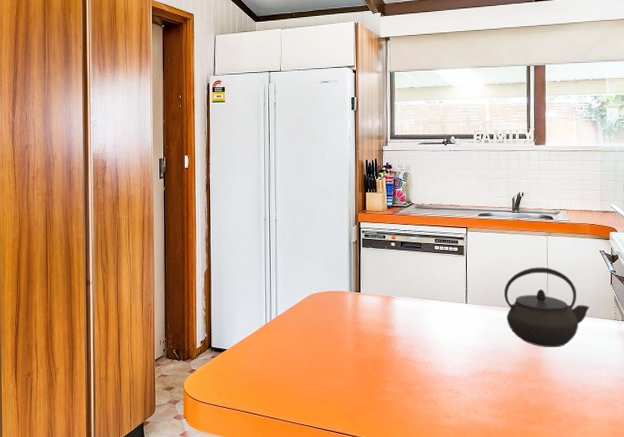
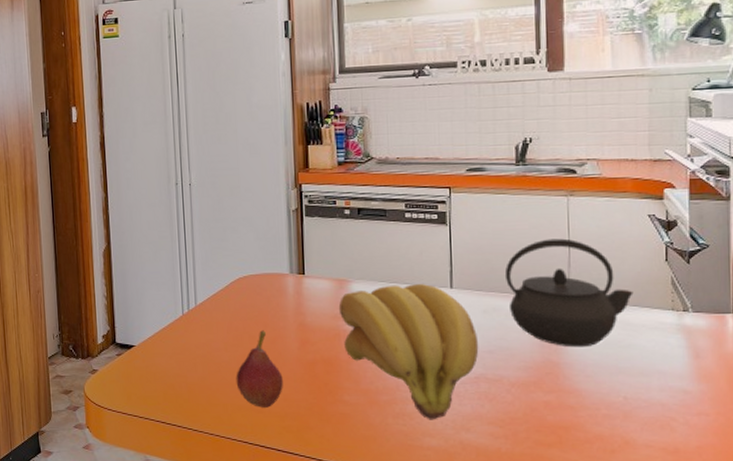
fruit: none [305,336,341,398] -> present [236,330,283,407]
banana bunch: none [385,300,485,405] -> present [338,284,479,420]

